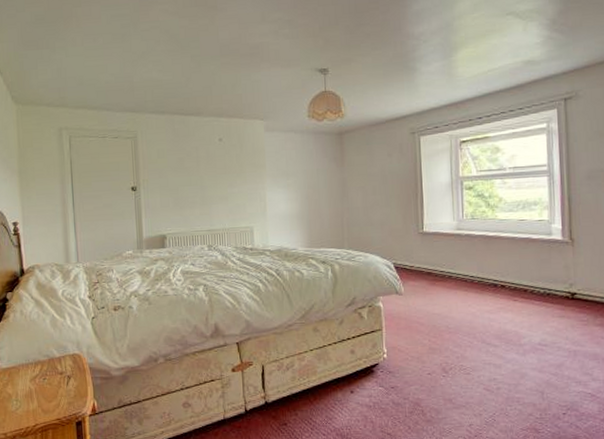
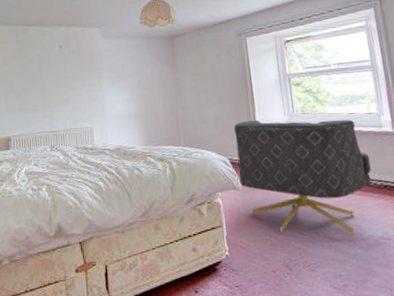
armchair: none [400,223,536,341] -> present [234,119,372,235]

